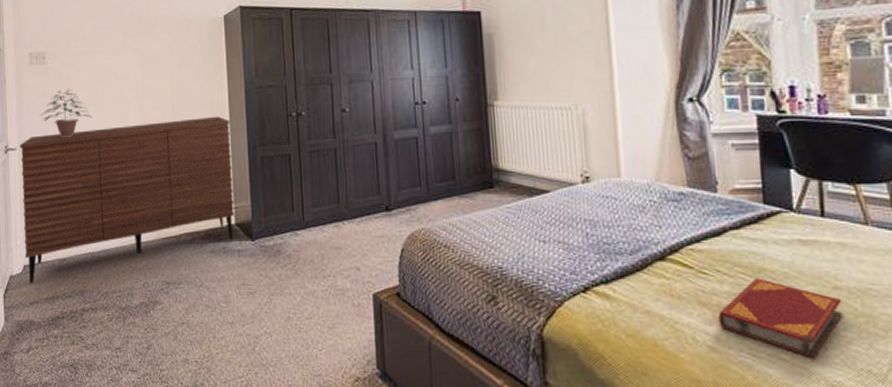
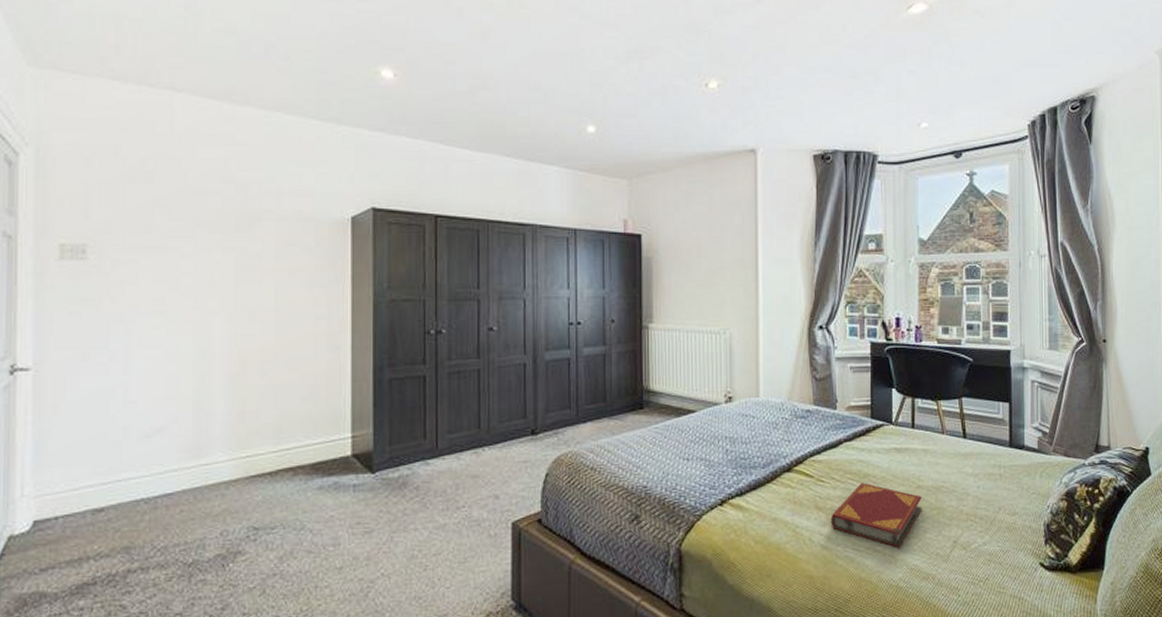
sideboard: present [20,116,234,284] -> none [35,332,351,545]
potted plant: present [40,89,92,138] -> none [73,293,157,356]

